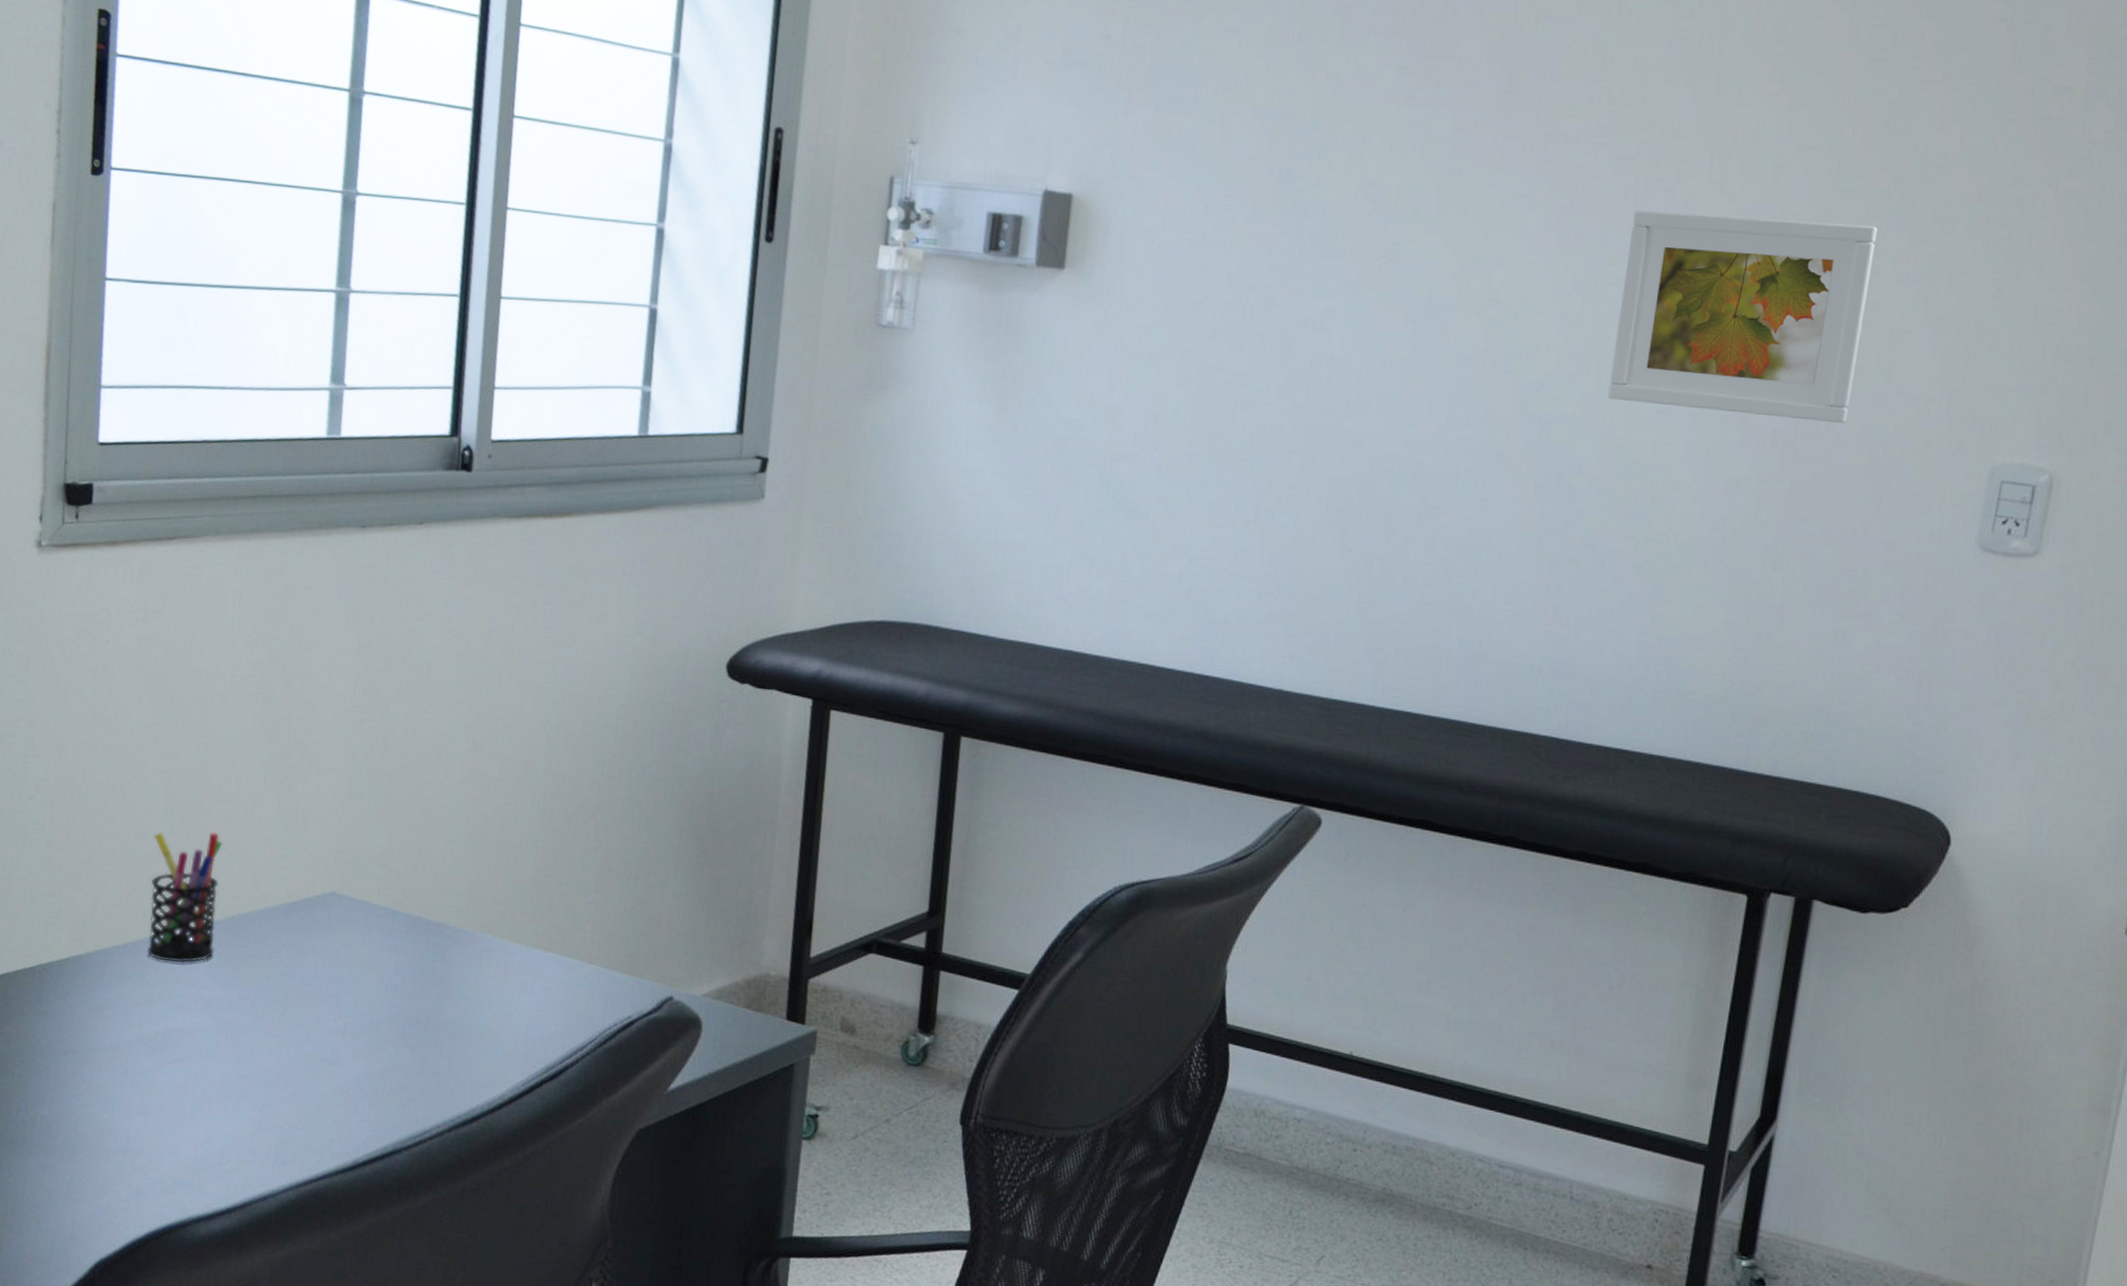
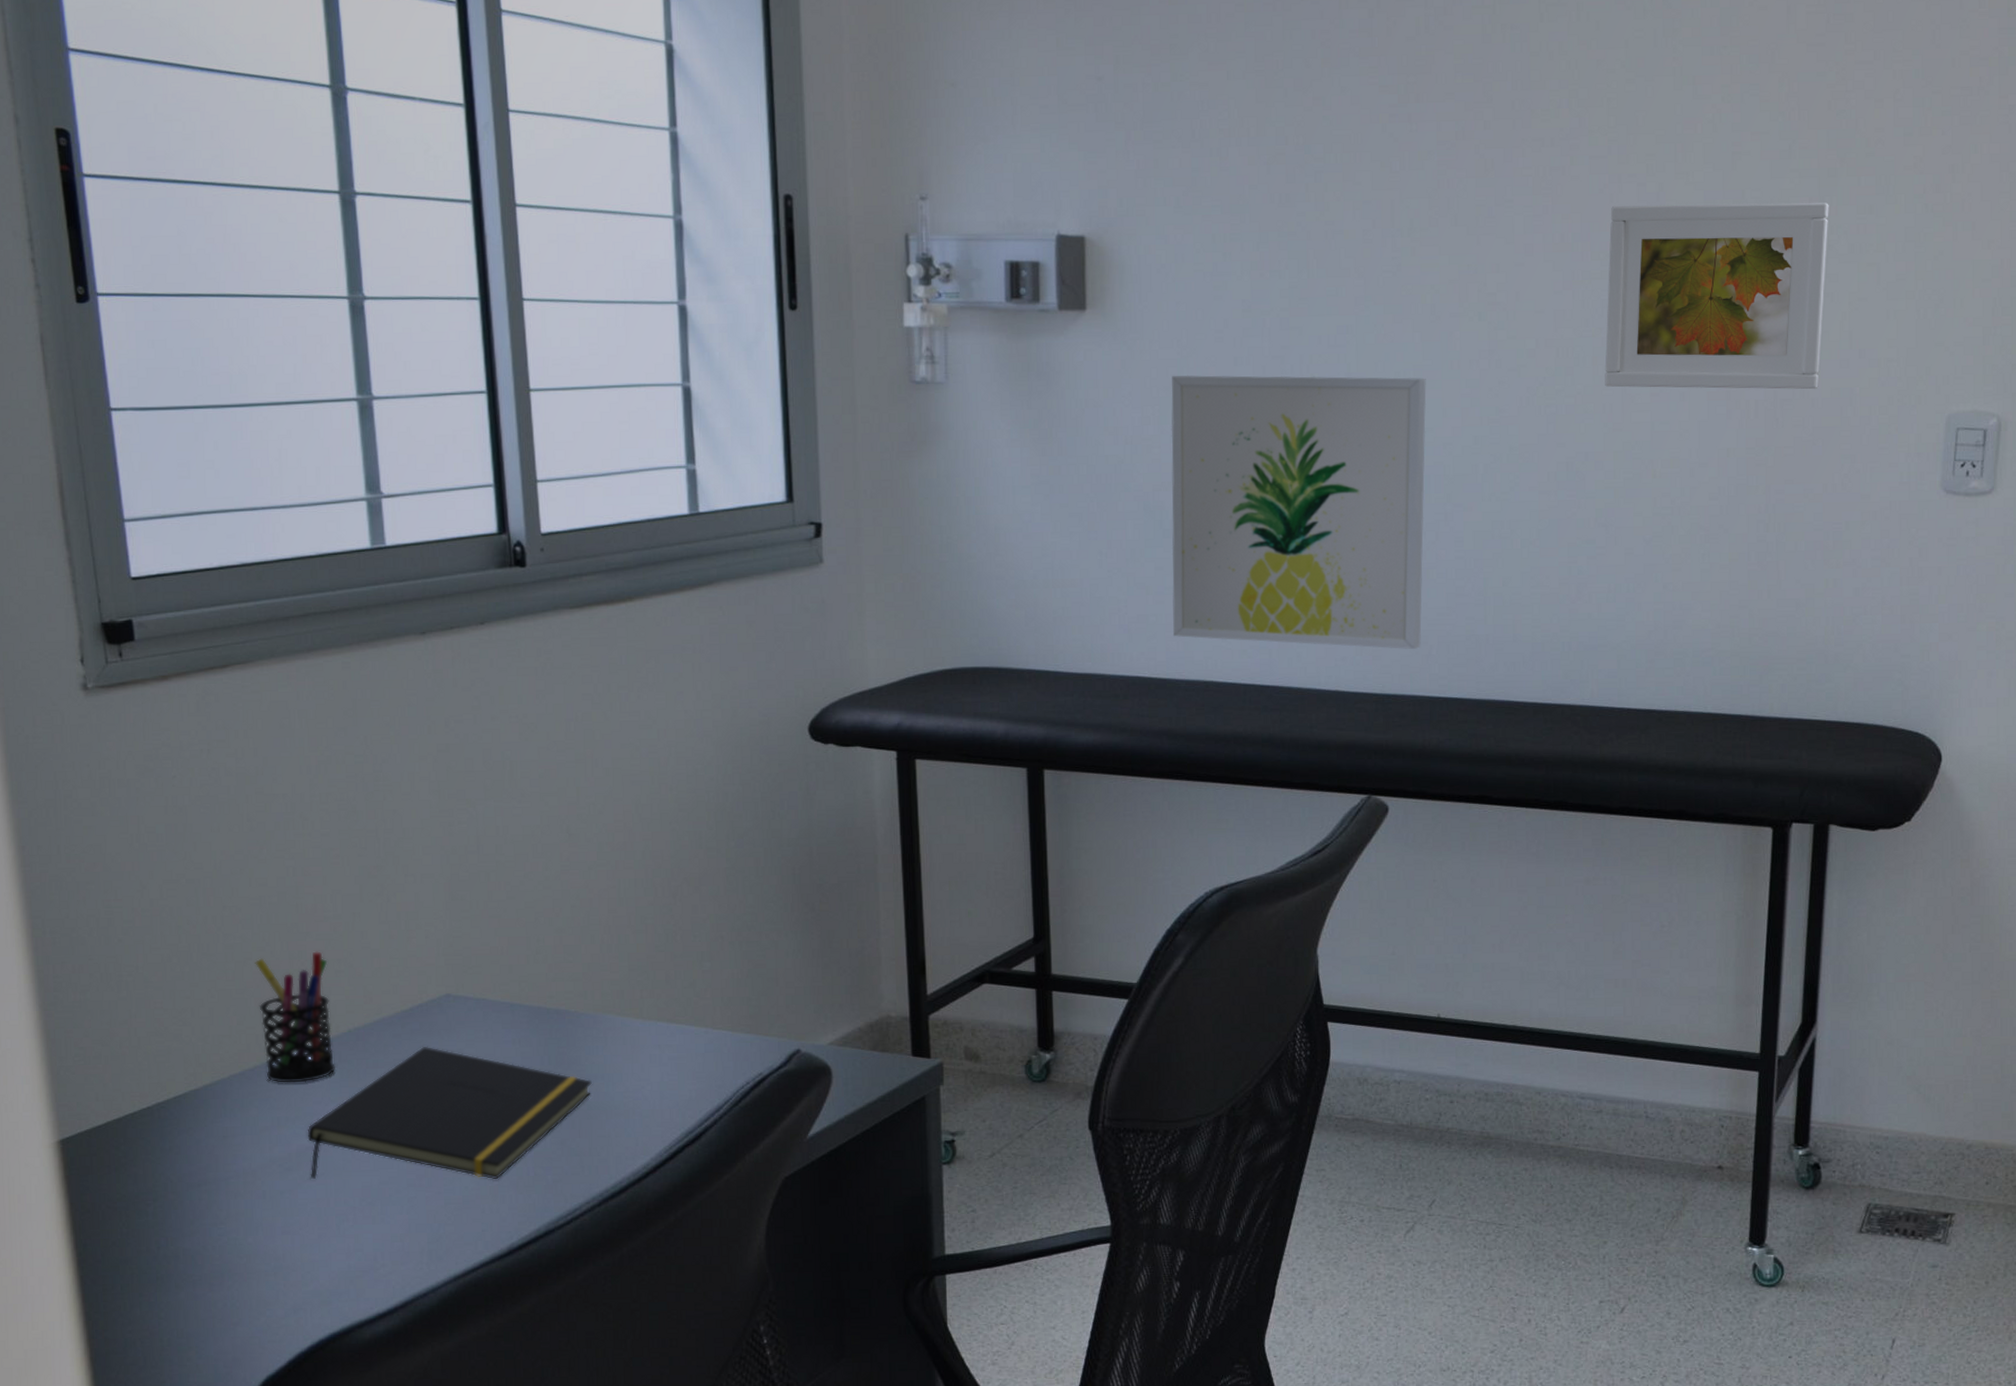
notepad: none [172,941,460,1089] -> present [307,1046,592,1180]
wall art: none [1114,343,1414,655] -> present [1171,375,1427,649]

